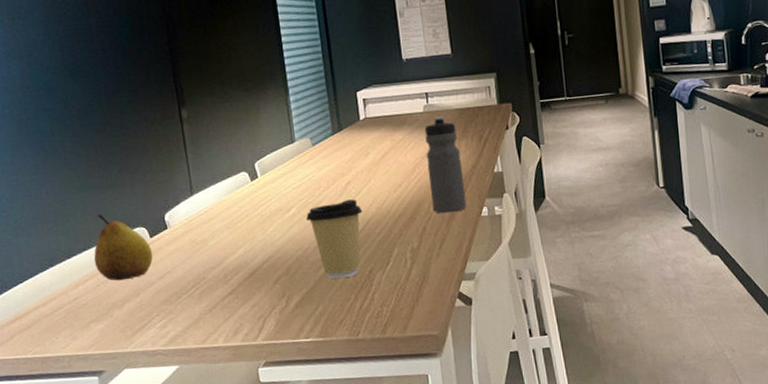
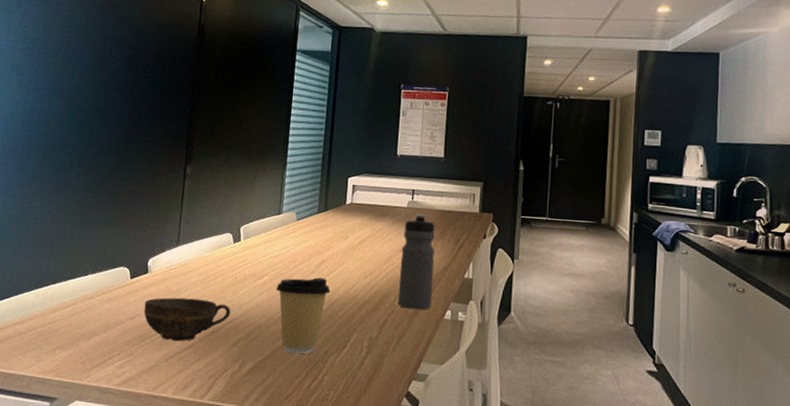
fruit: present [94,213,153,281] -> none [75,247,130,315]
cup: none [172,243,265,292] -> present [144,297,231,342]

